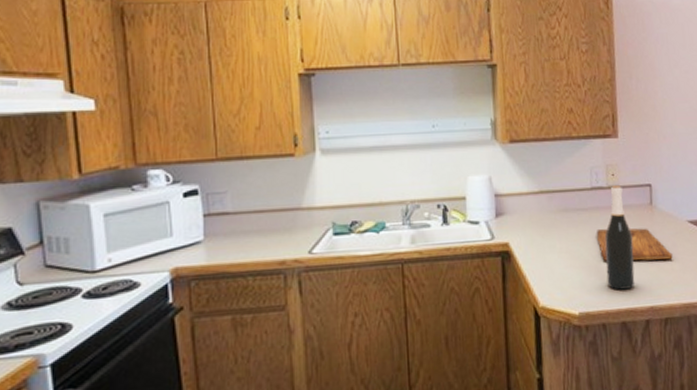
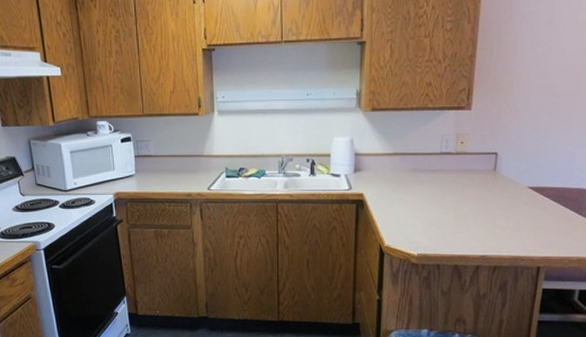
cutting board: present [596,228,673,261] -> none [440,187,509,219]
wine bottle: present [604,185,635,290] -> none [445,152,473,240]

